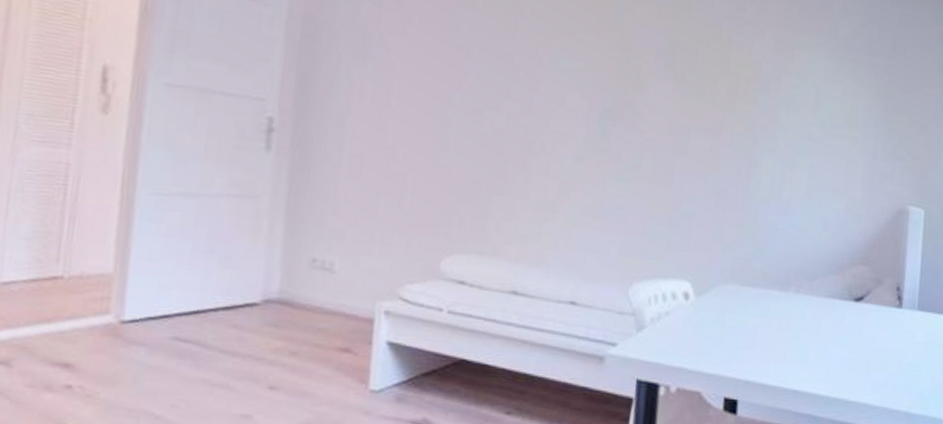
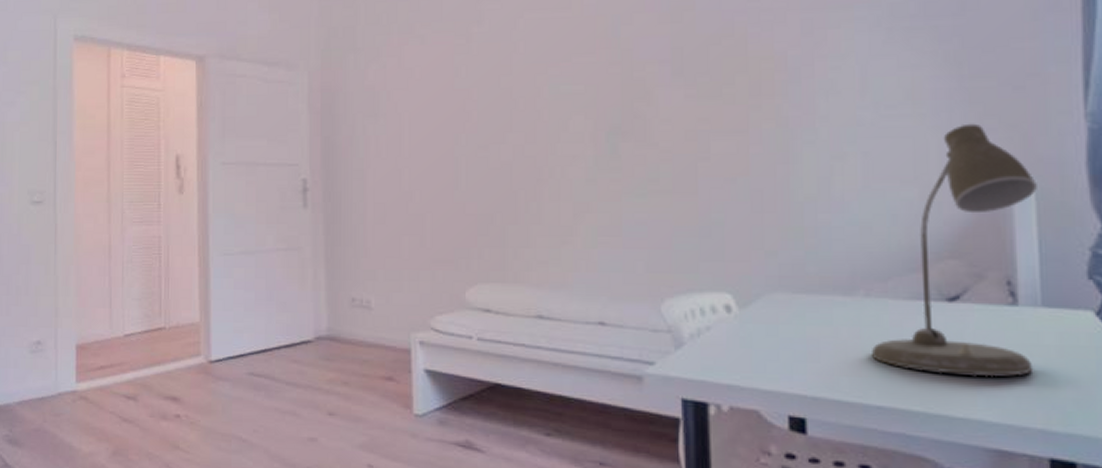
desk lamp: none [794,150,926,367] -> present [870,123,1037,377]

